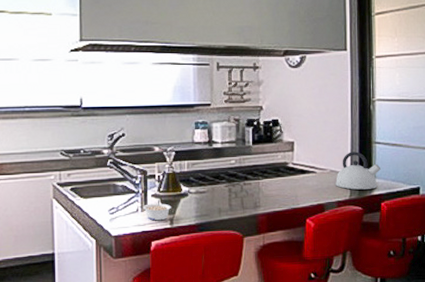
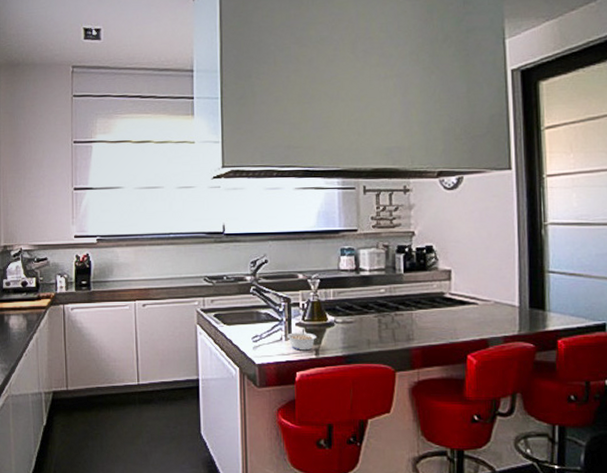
kettle: present [335,151,381,190] -> none [500,281,556,324]

